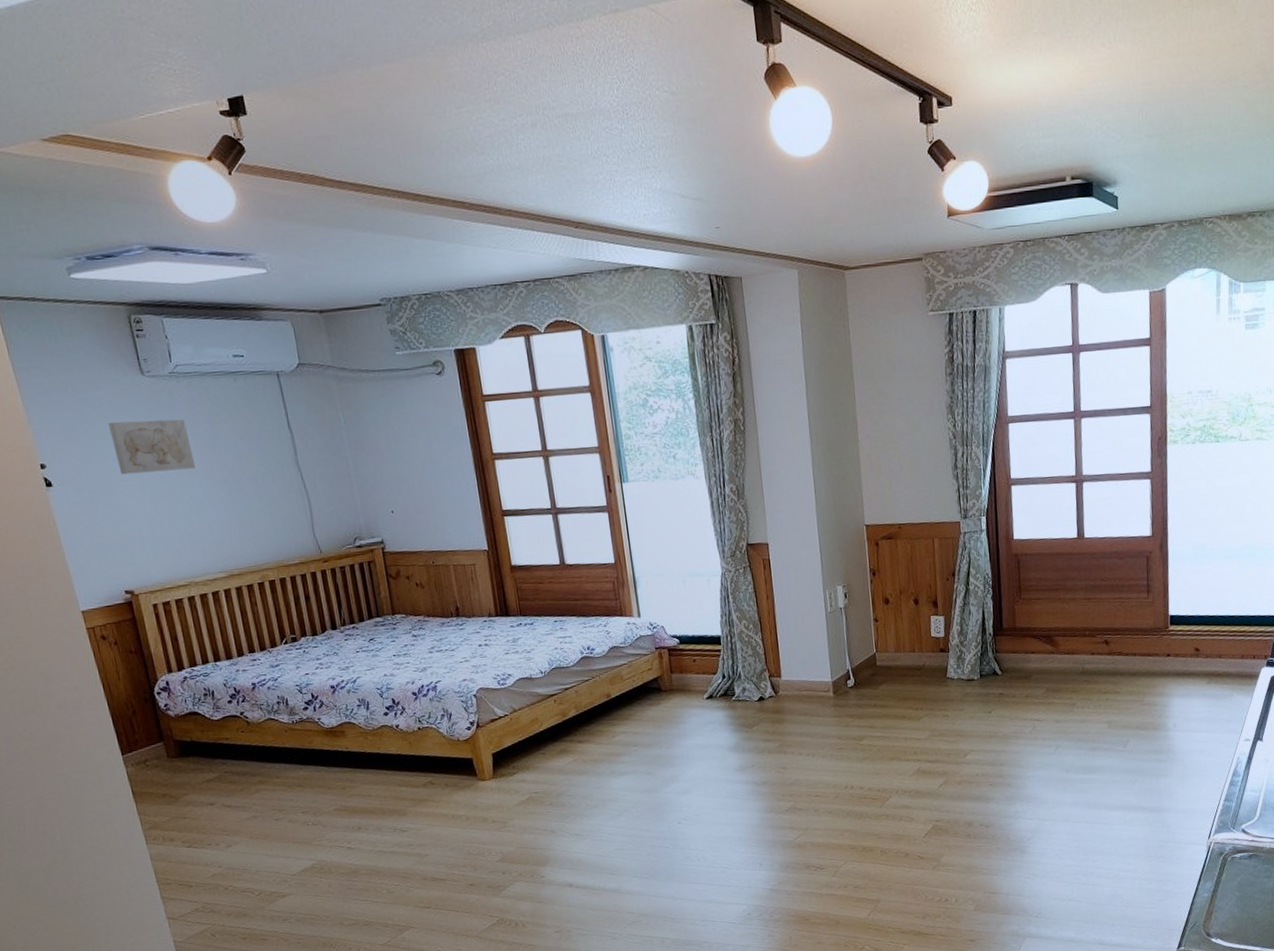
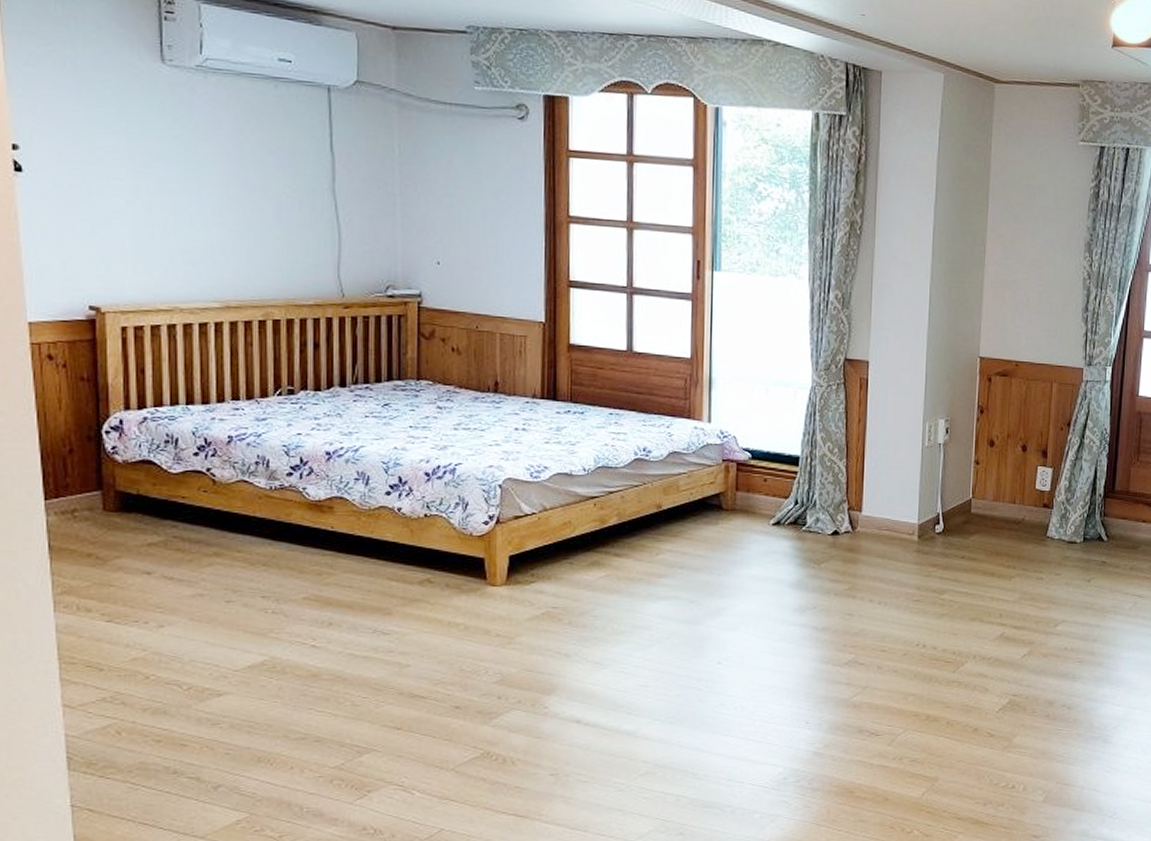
wall art: present [107,419,195,475] -> none [107,109,207,178]

